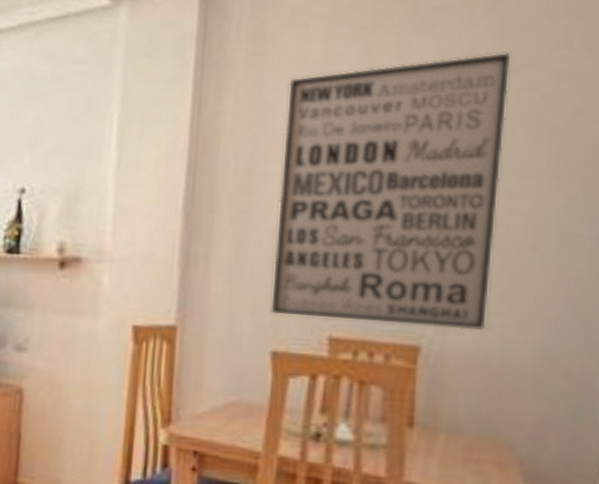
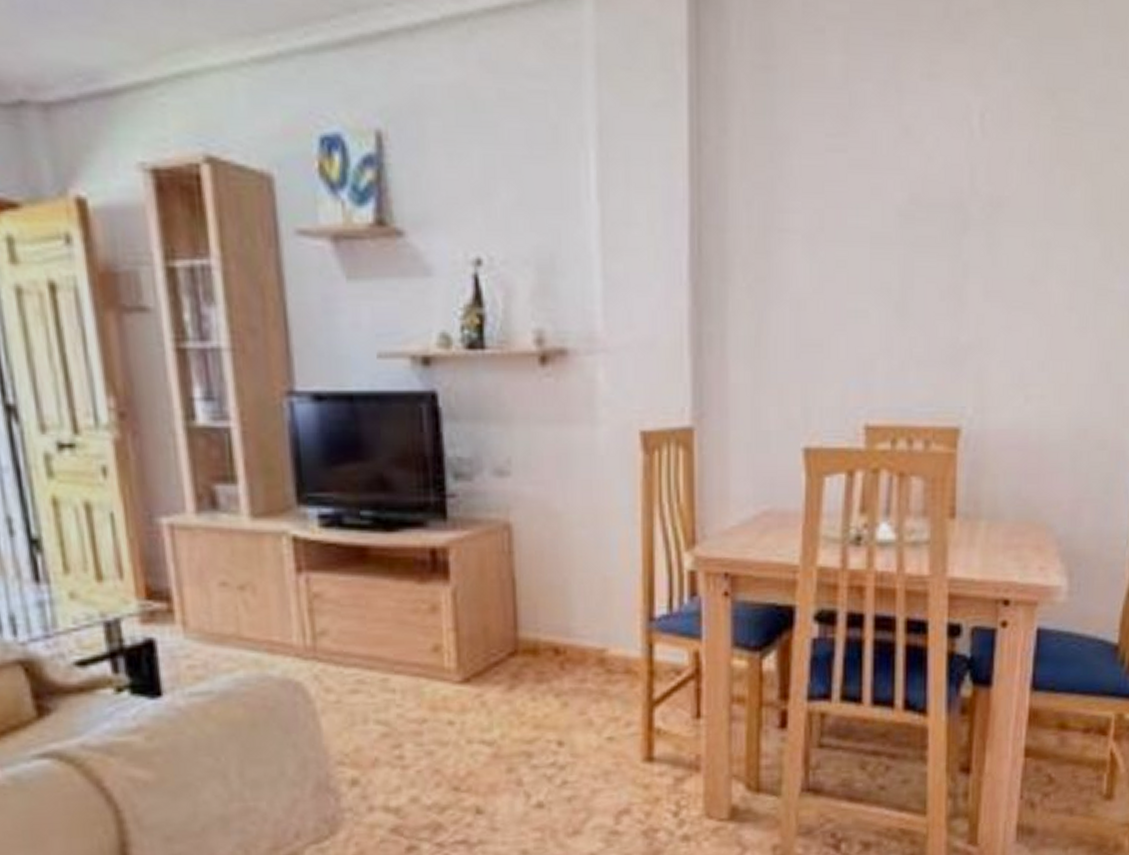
wall art: present [270,52,511,331] -> none [799,70,1048,405]

